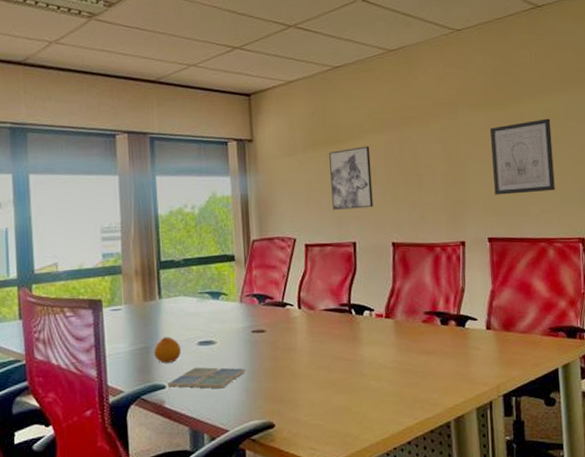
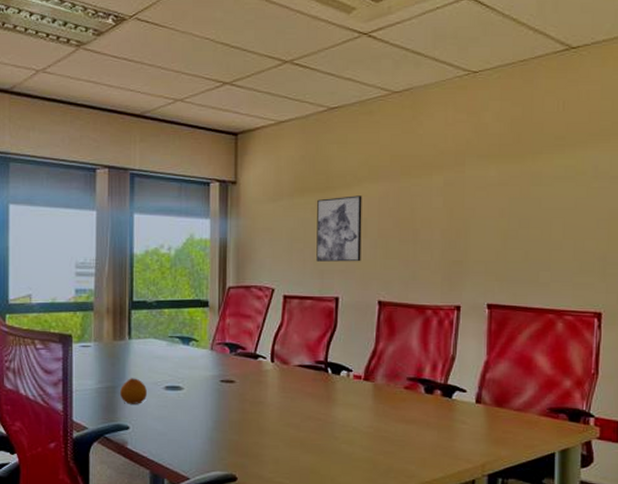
drink coaster: present [167,367,246,389] -> none [131,411,212,436]
wall art: present [489,118,555,195] -> none [500,176,574,258]

